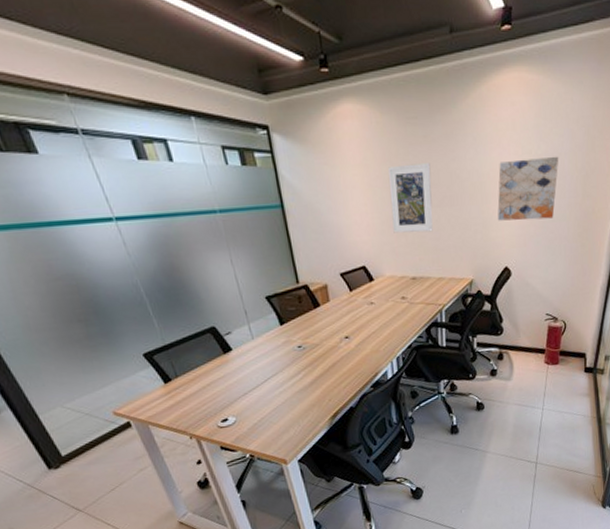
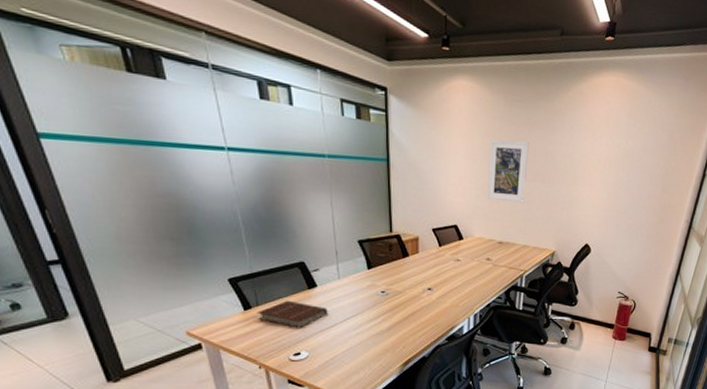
book: none [177,367,248,395] -> present [256,300,328,328]
wall art: present [497,156,559,221] -> none [584,150,644,207]

